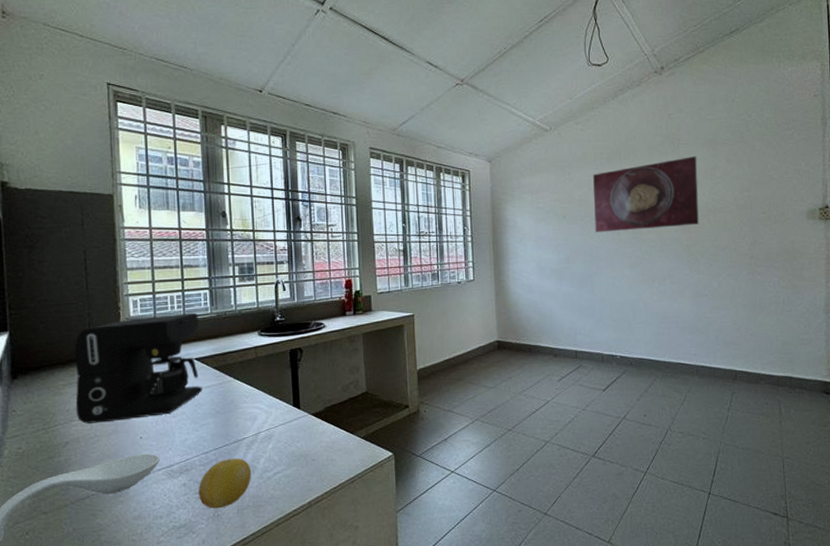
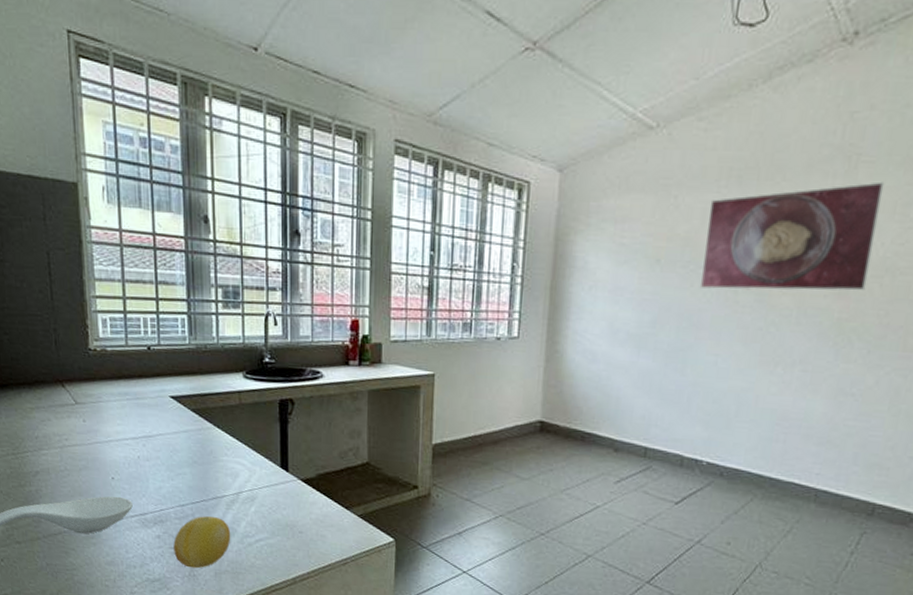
coffee maker: present [74,312,203,424] -> none [41,339,179,457]

